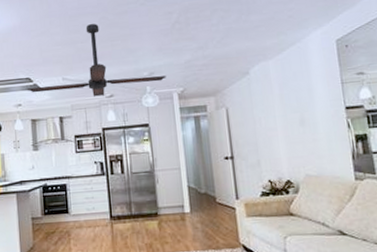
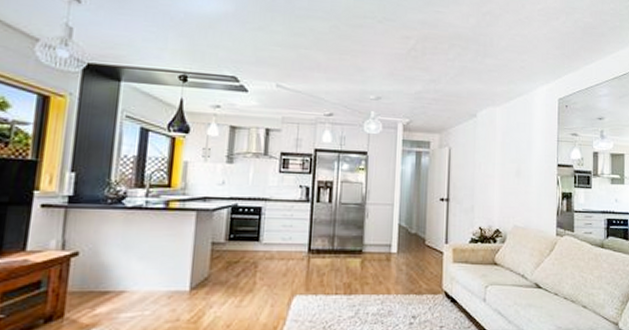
ceiling fan: present [26,24,166,97] -> none [230,30,394,113]

